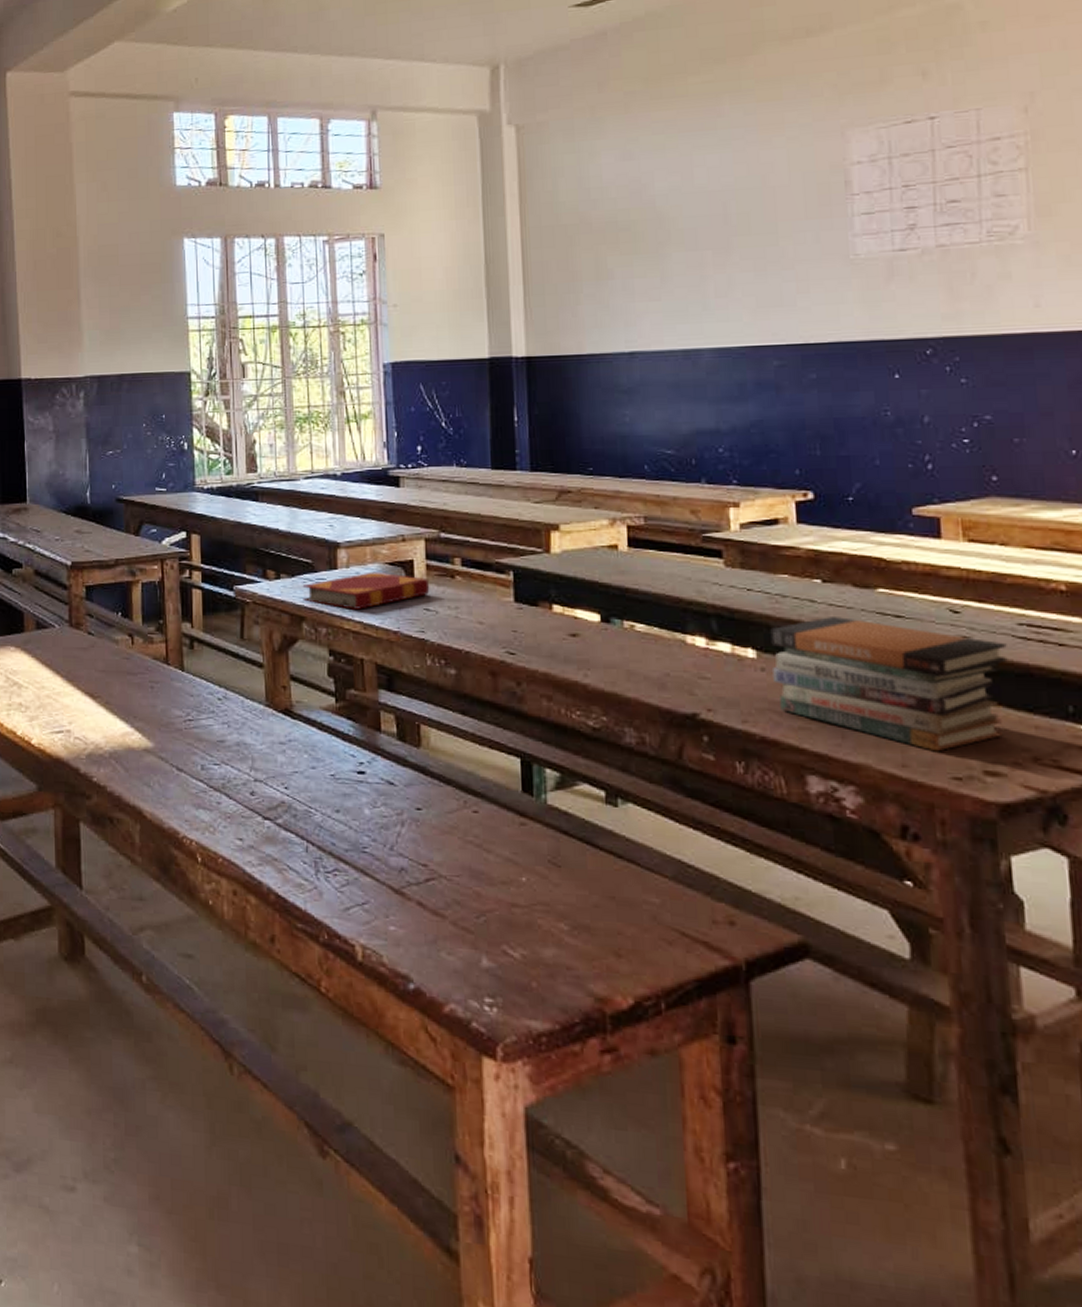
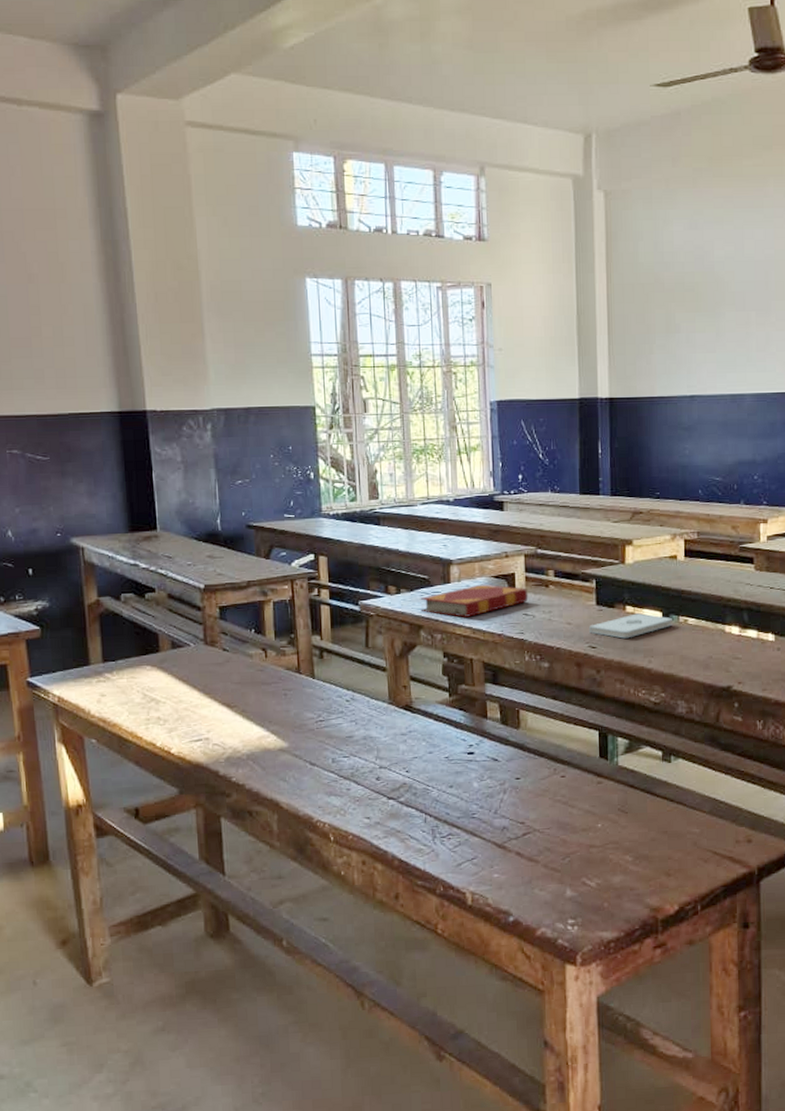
notepad: none [506,614,614,645] -> present [589,613,672,639]

